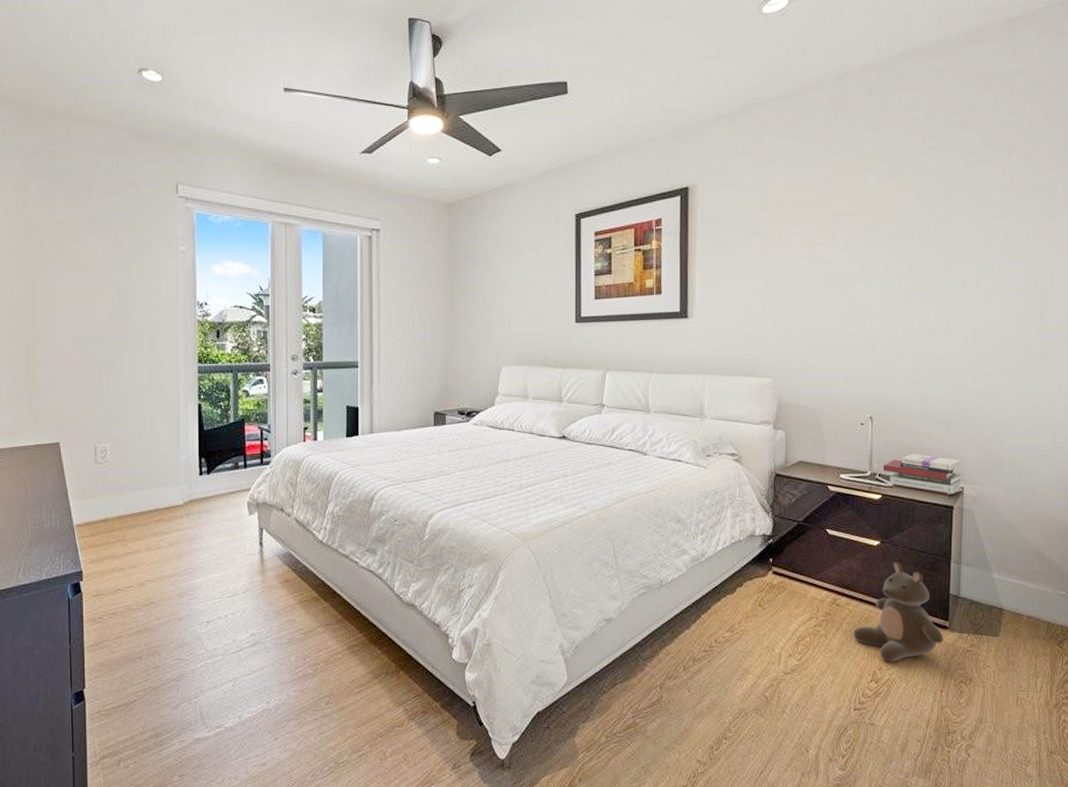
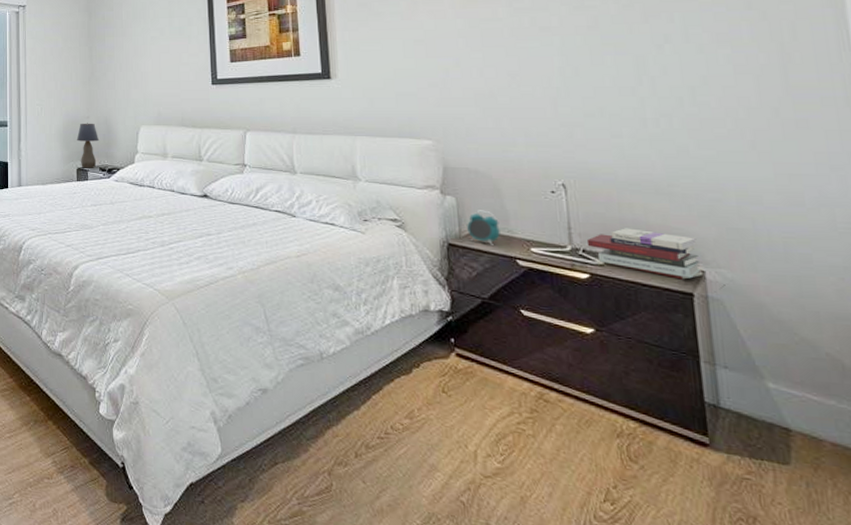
table lamp: none [434,363,459,412] -> present [76,123,100,168]
alarm clock: none [792,442,818,475] -> present [467,210,500,247]
stuffed bear: present [853,561,944,662] -> none [571,355,705,481]

